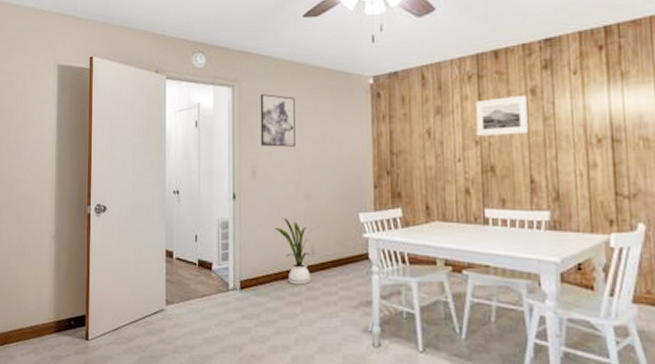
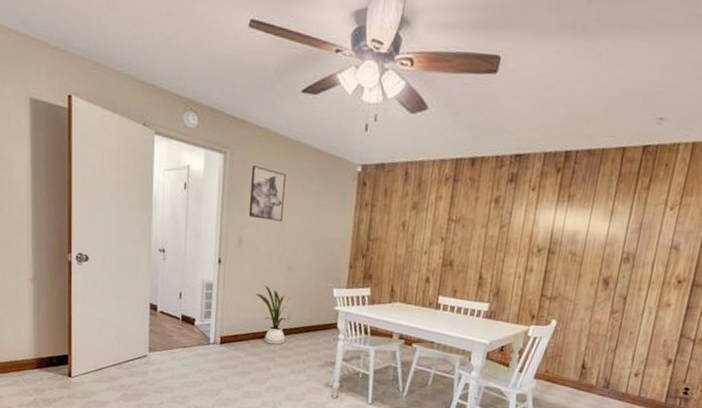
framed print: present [475,96,529,136] -> none [443,201,492,237]

